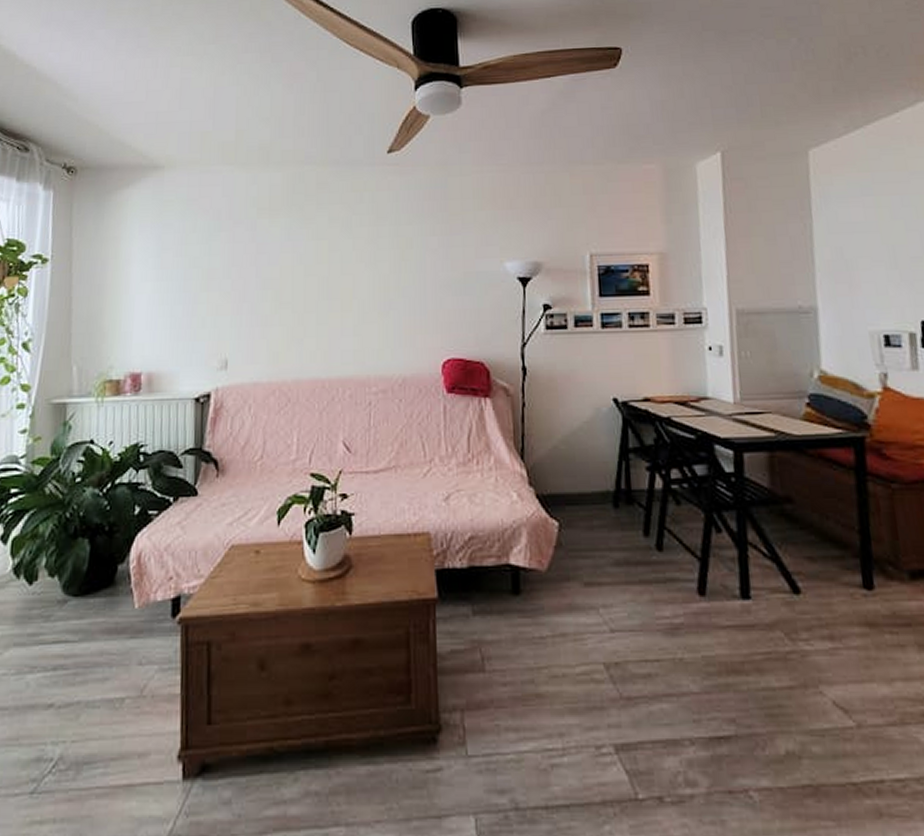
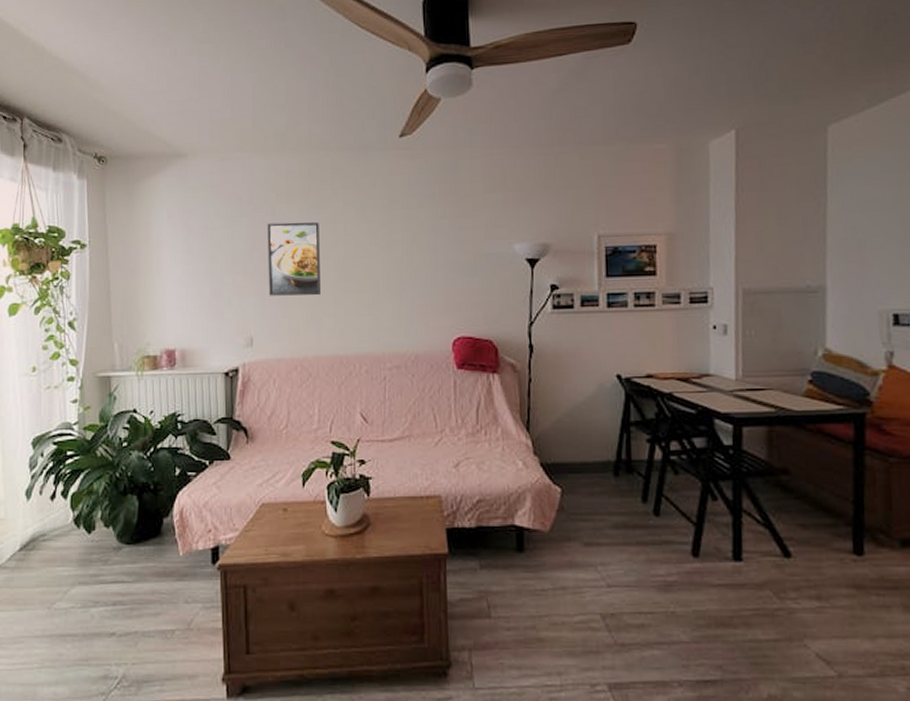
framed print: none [246,237,304,315] -> present [267,222,322,296]

